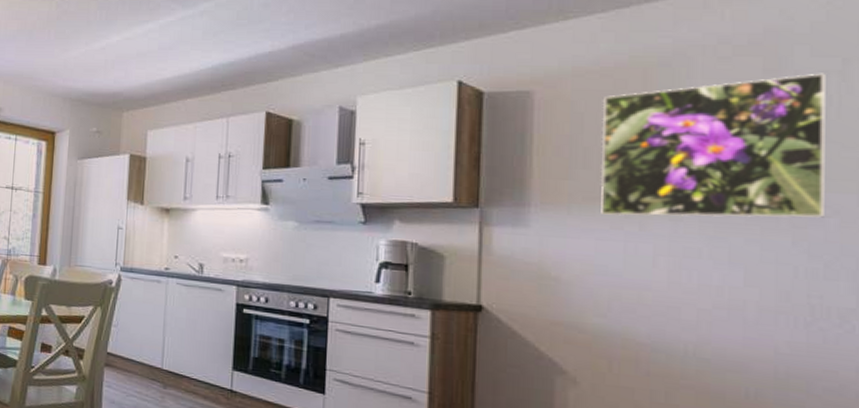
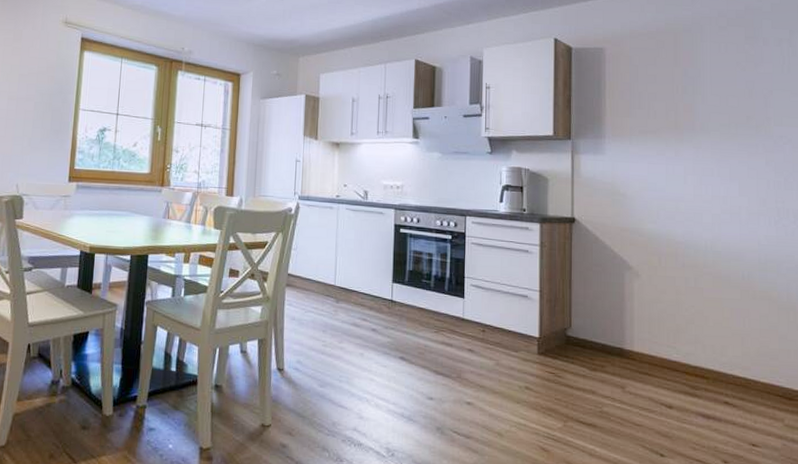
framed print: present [600,73,826,218] -> none [649,40,783,145]

